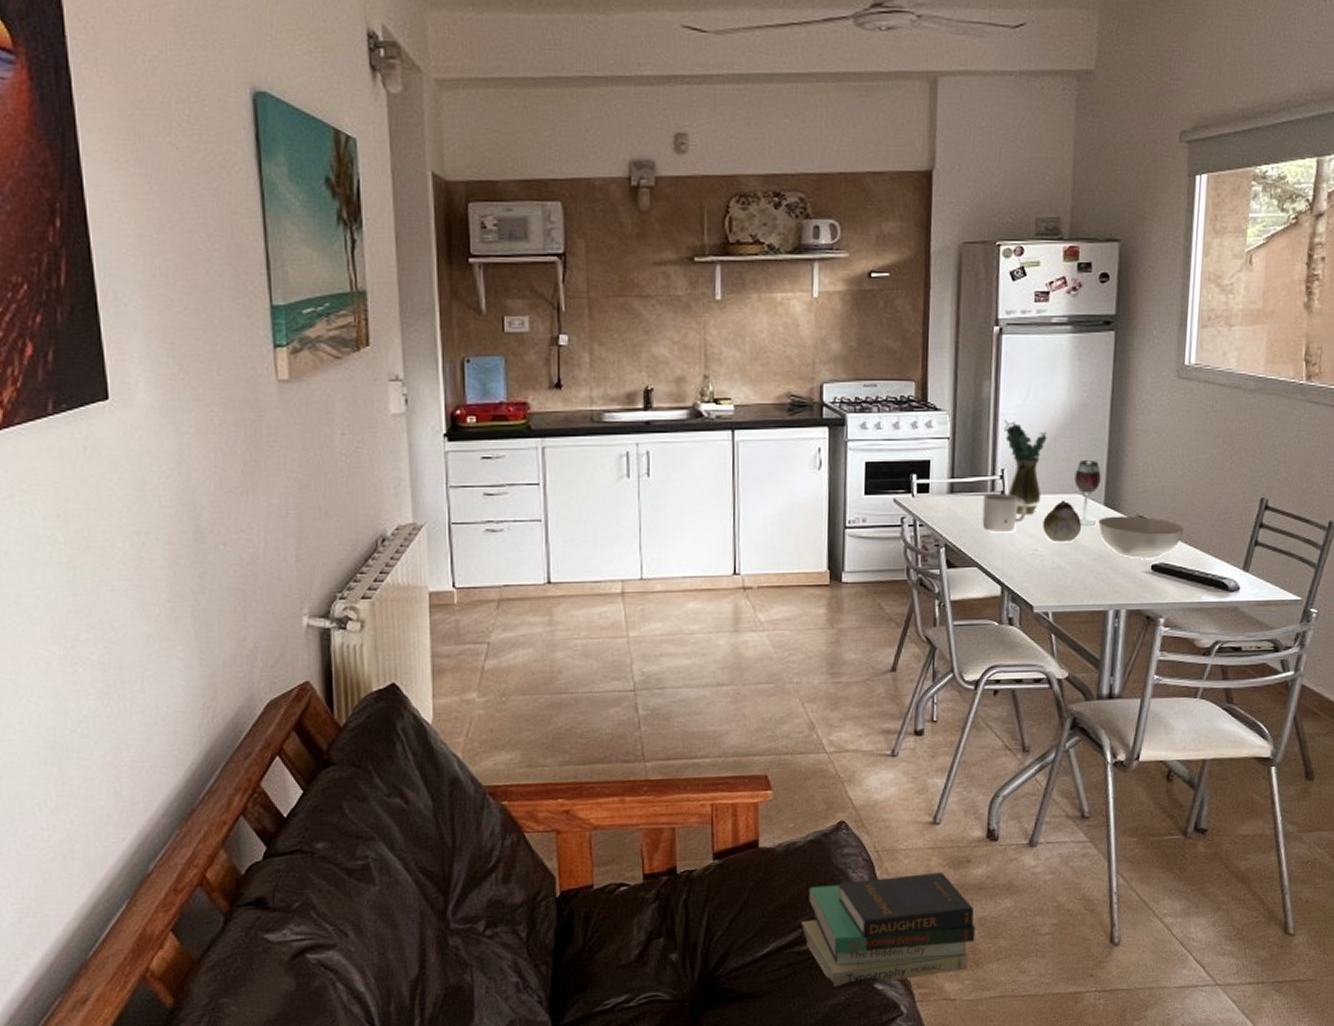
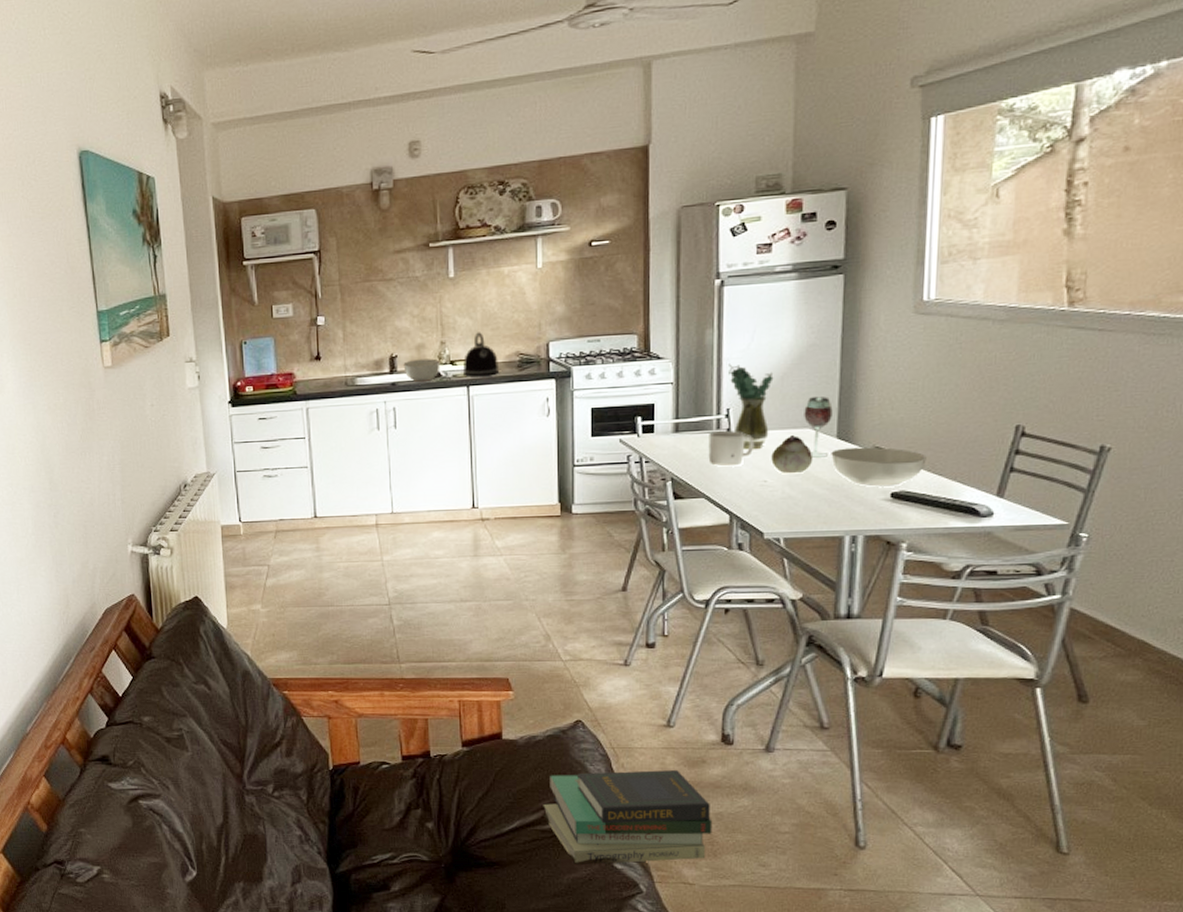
bowl: none [660,395,703,423] -> present [403,358,440,383]
kettle: none [727,367,769,420] -> present [462,332,500,377]

